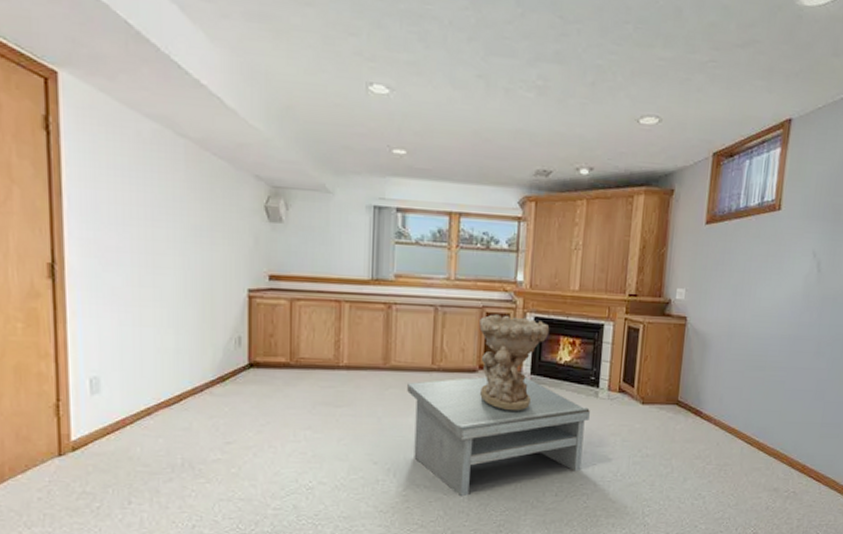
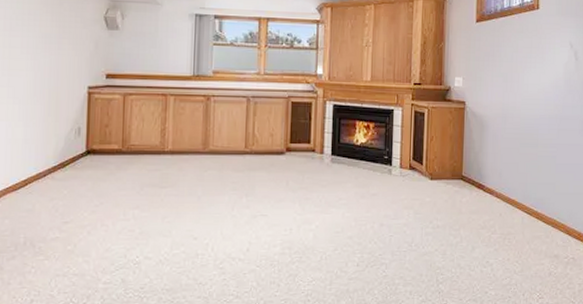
coffee table: present [407,377,590,497] -> none [224,157,385,269]
decorative bowl: present [479,314,550,411] -> none [286,103,347,188]

